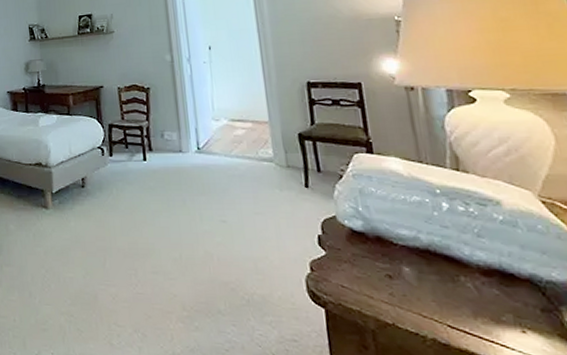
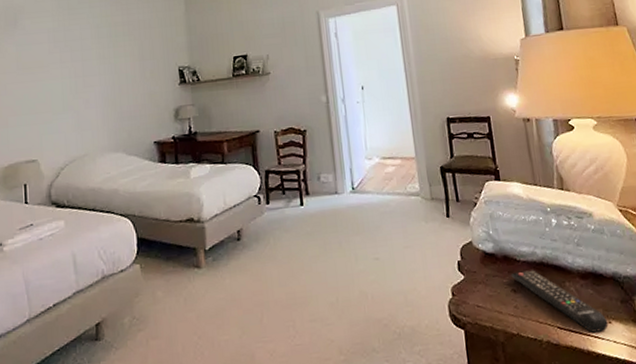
remote control: none [385,256,522,341] -> present [511,270,609,333]

